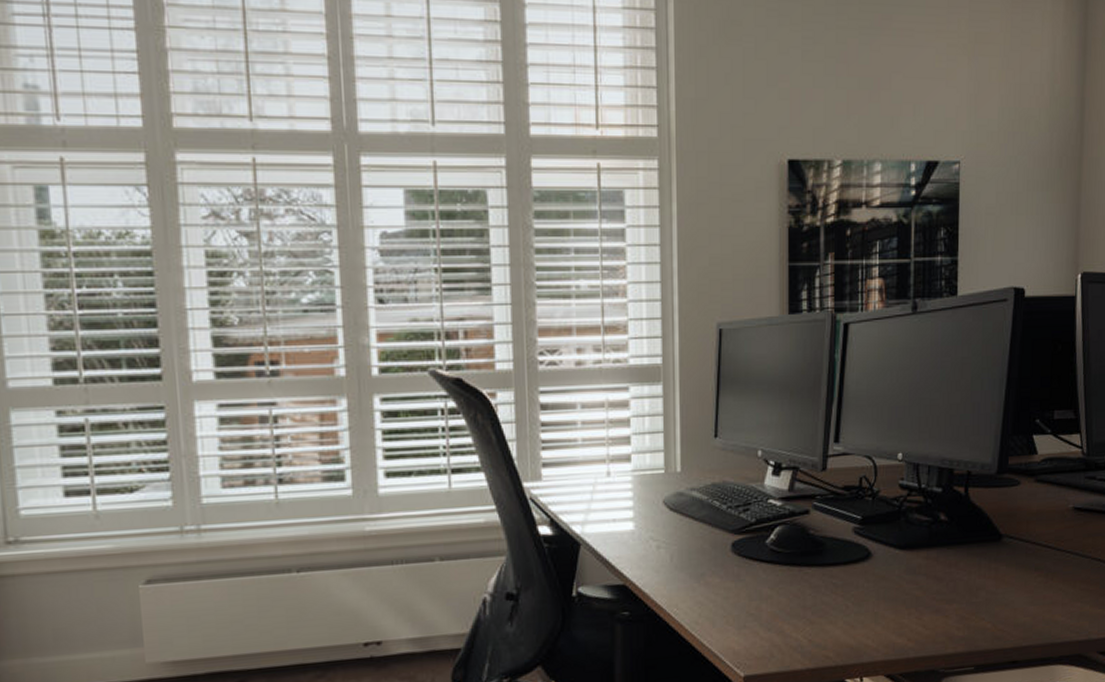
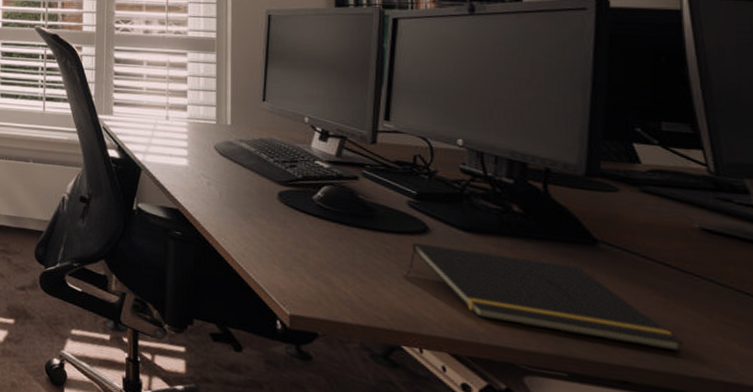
notepad: none [853,563,1055,633] -> present [408,242,684,352]

